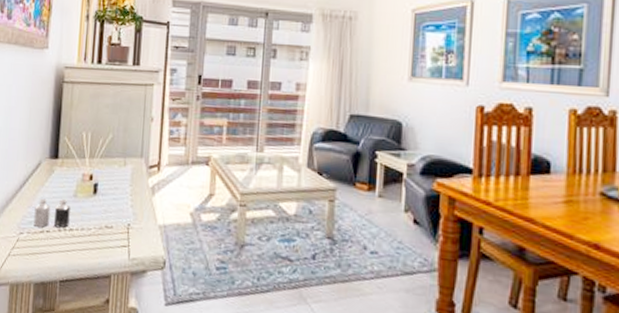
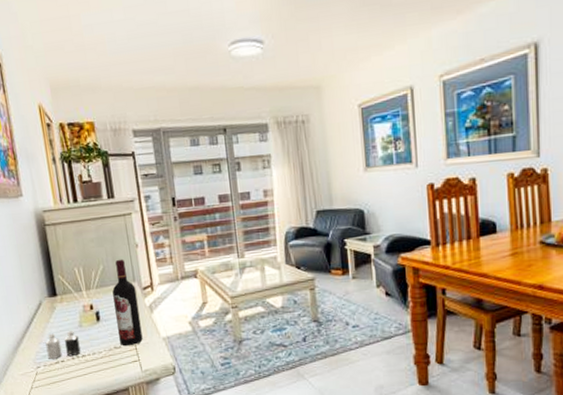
wine bottle: none [112,130,142,228] -> present [112,259,143,347]

